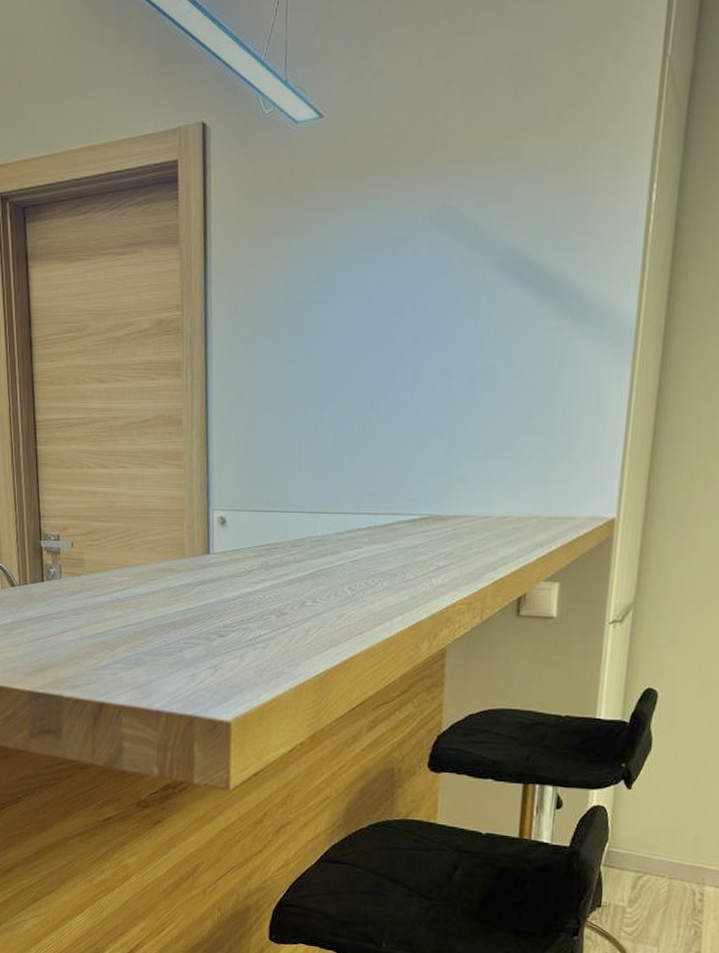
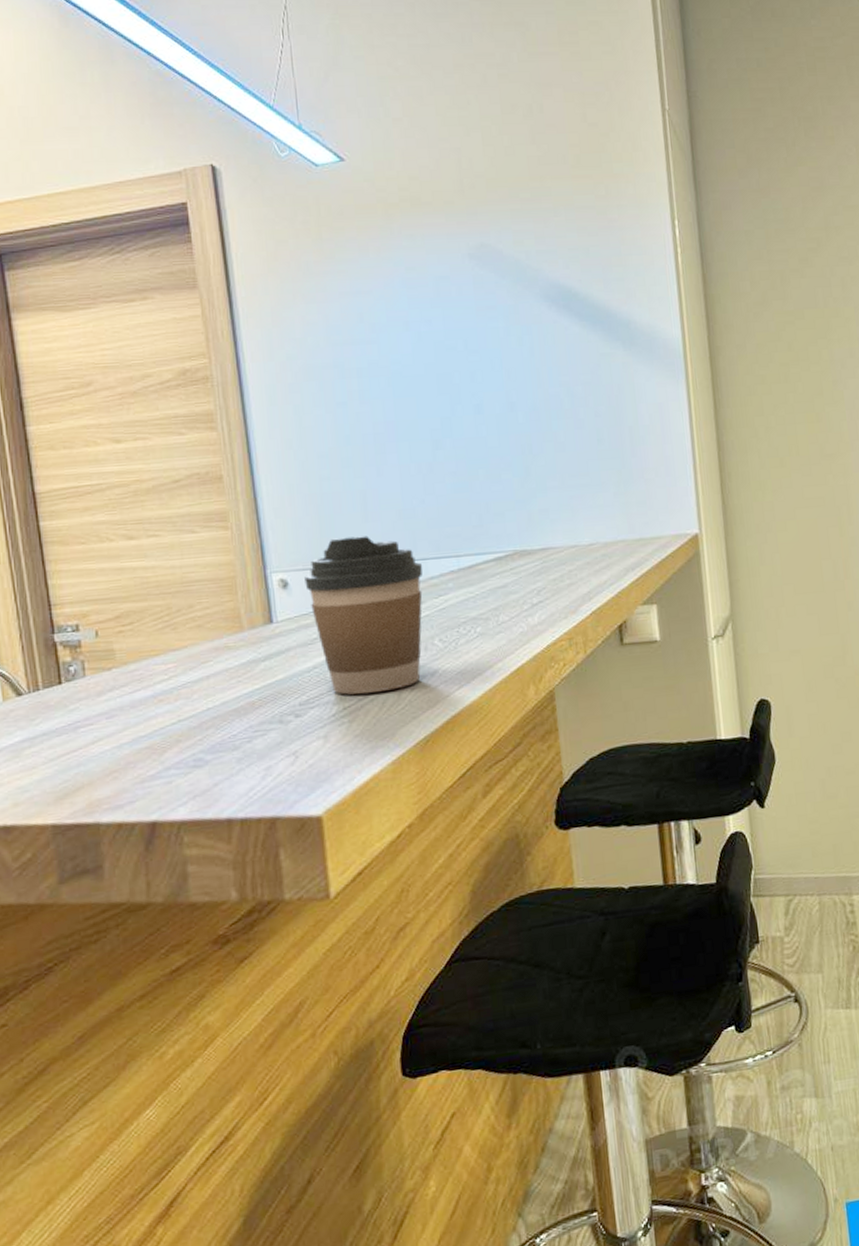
coffee cup: none [240,485,344,627] -> present [304,536,423,695]

